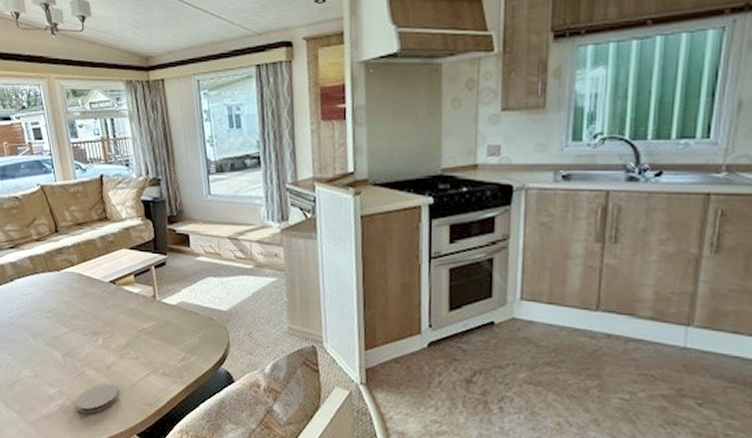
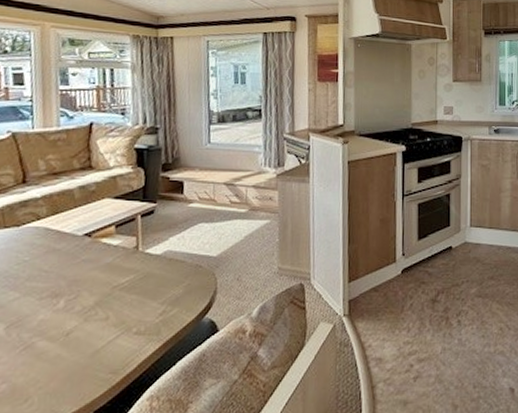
coaster: present [76,384,119,414] -> none [13,355,76,398]

